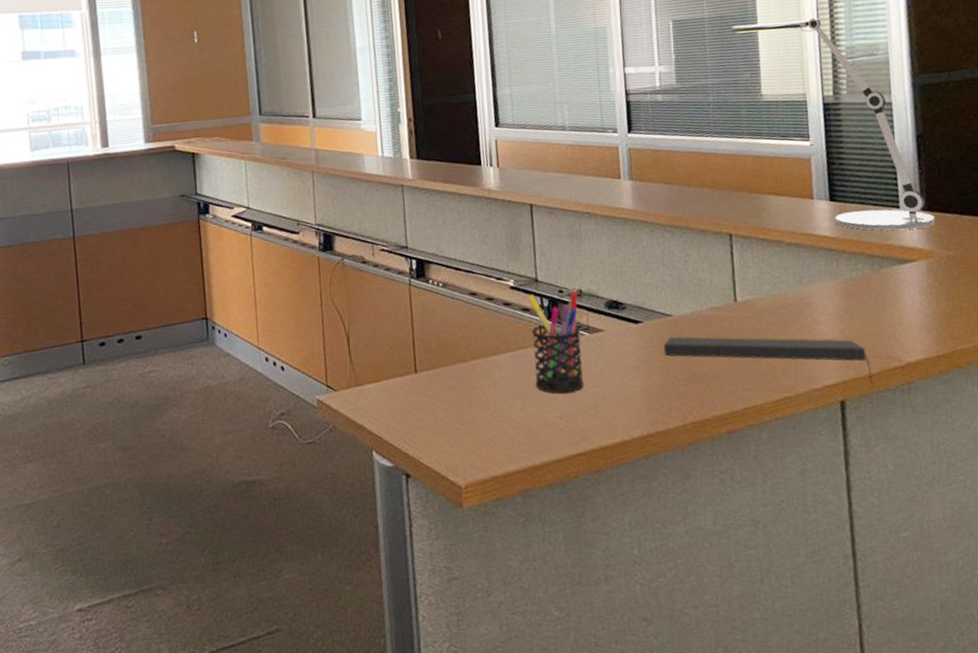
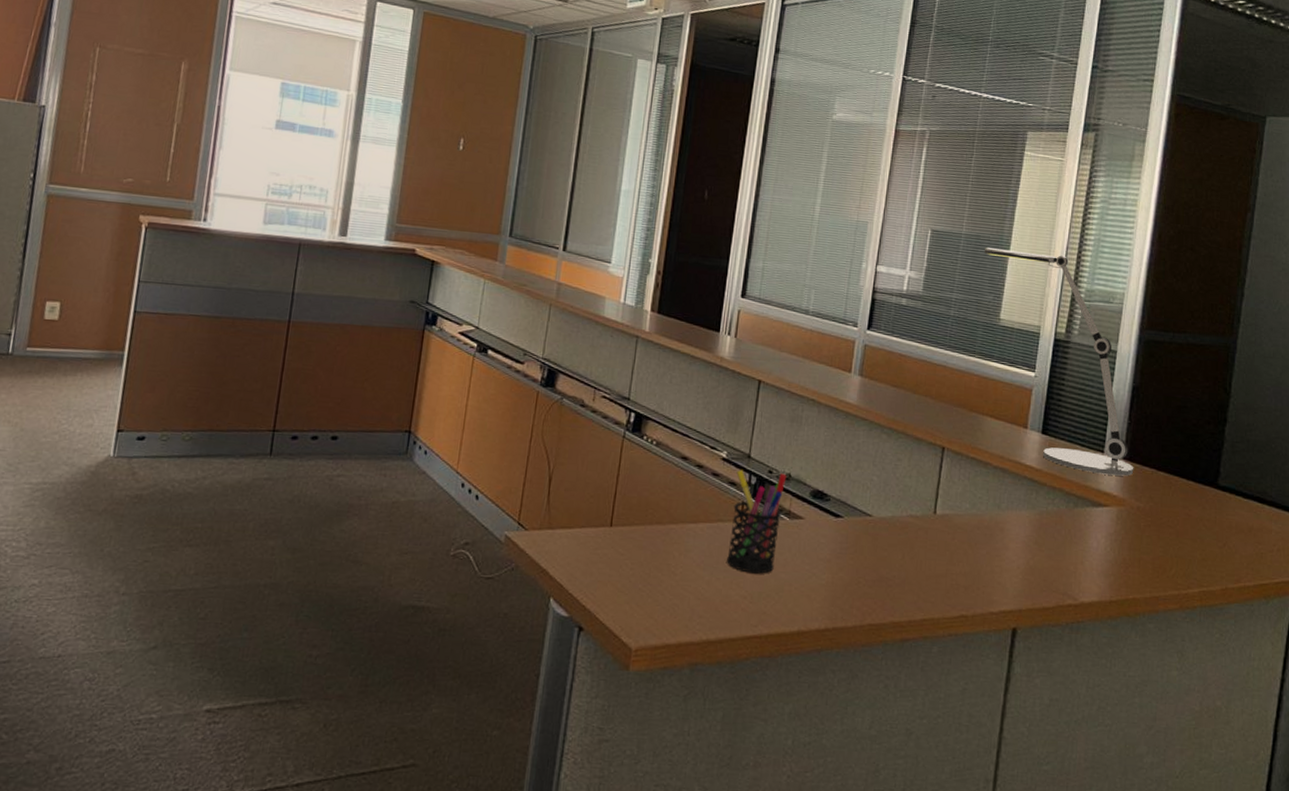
notepad: present [663,335,874,387] -> none [857,535,1047,620]

